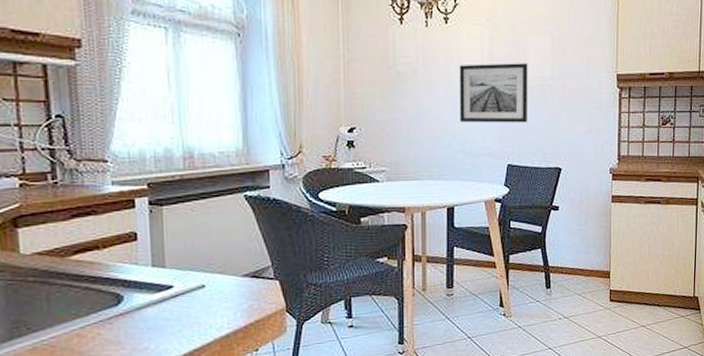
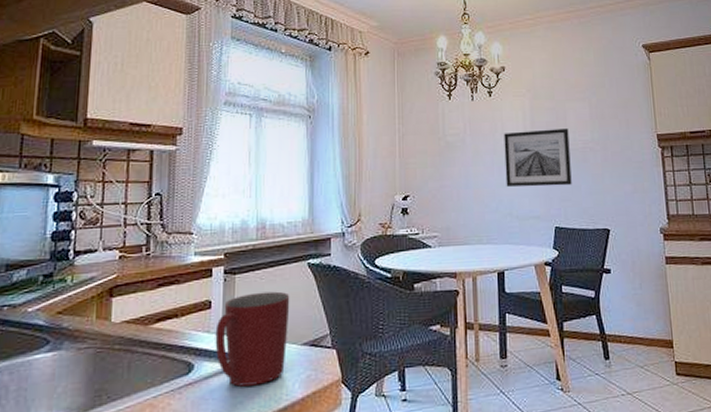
mug: none [144,223,227,317] -> present [215,291,290,387]

